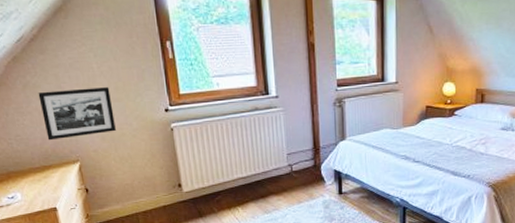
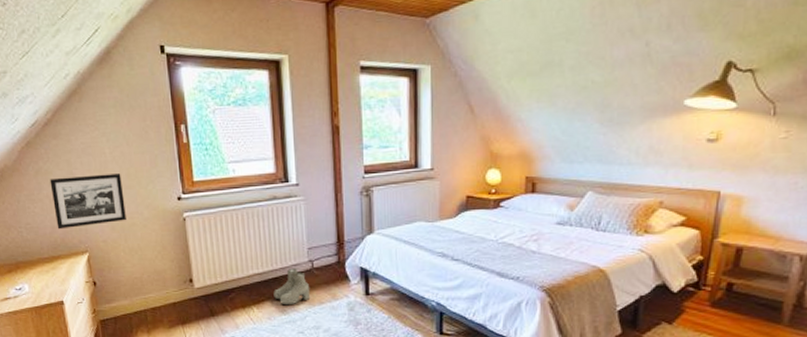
boots: none [256,171,290,205] -> present [273,267,311,306]

